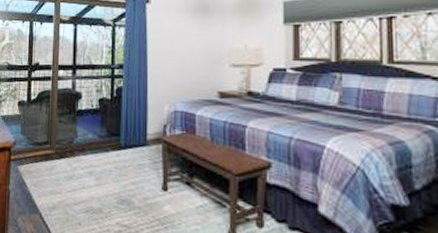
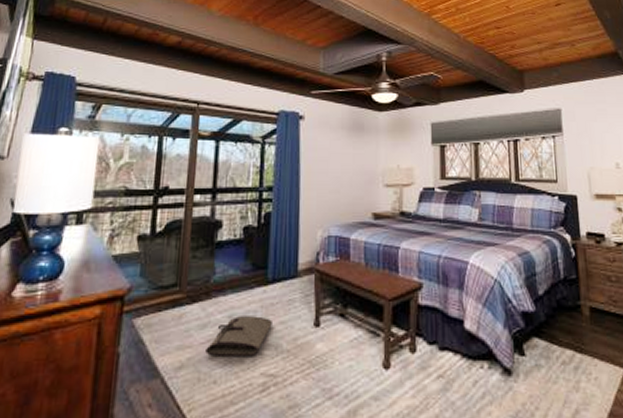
tool roll: none [72,173,125,208] -> present [205,316,272,357]

